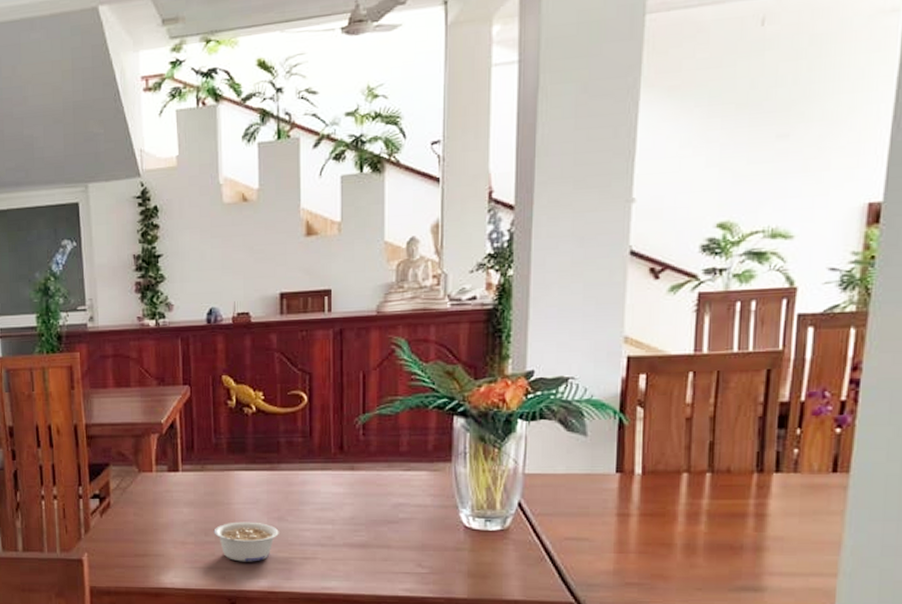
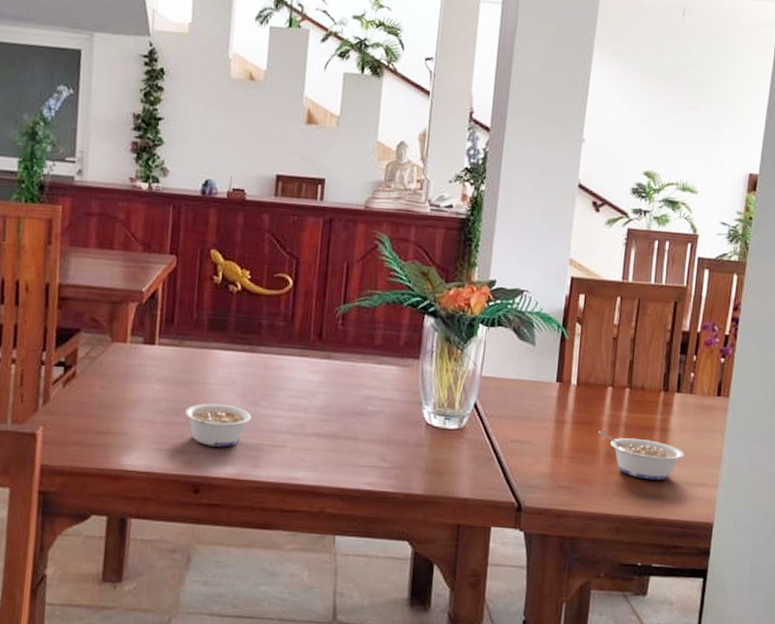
legume: none [673,522,789,571] -> present [599,431,684,480]

